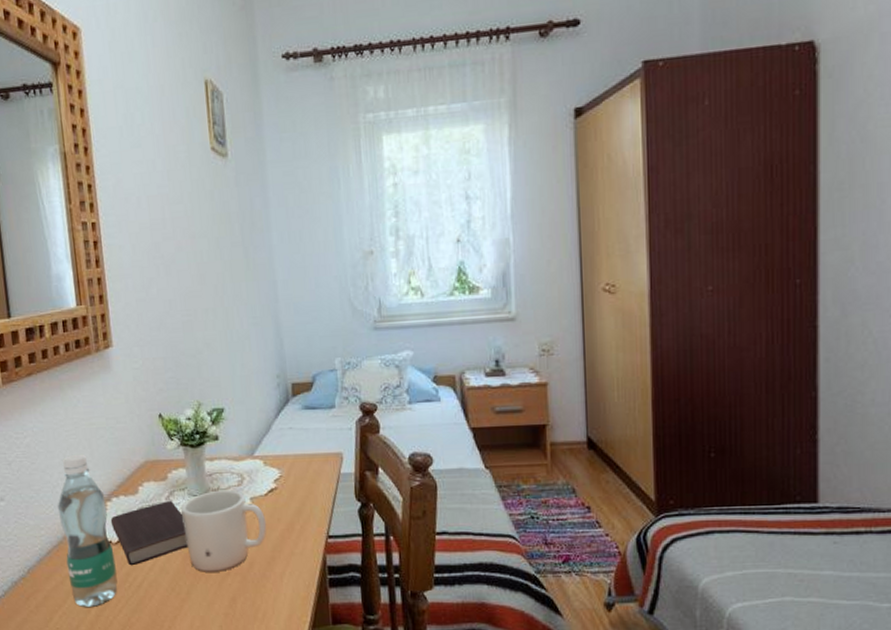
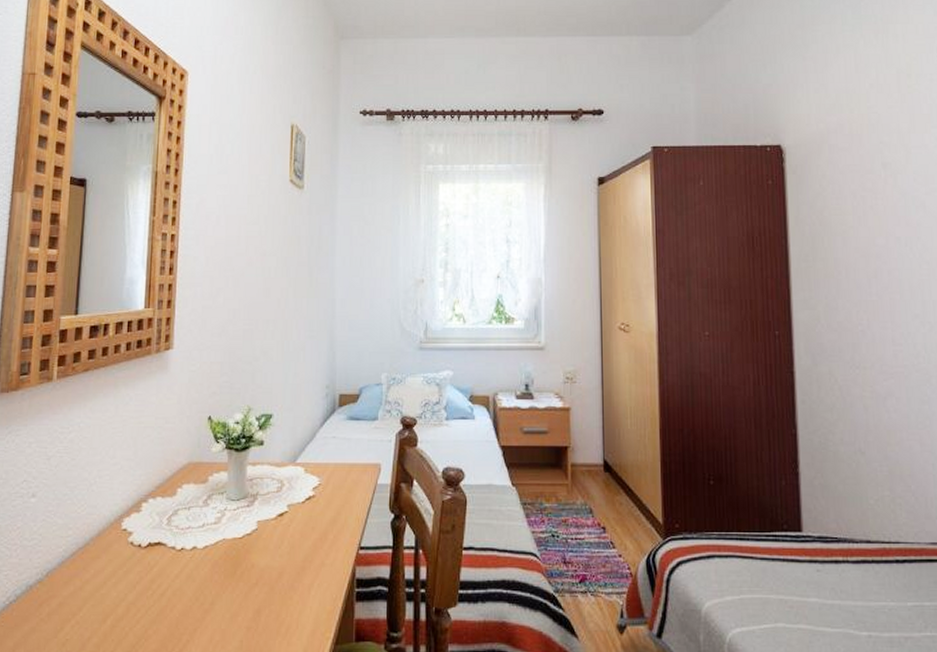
bottle: present [57,454,118,608] -> none [89,452,142,617]
book: present [110,501,188,566] -> none [143,505,219,572]
mug: present [180,490,267,572] -> none [216,495,301,581]

